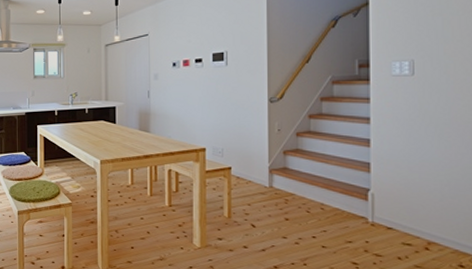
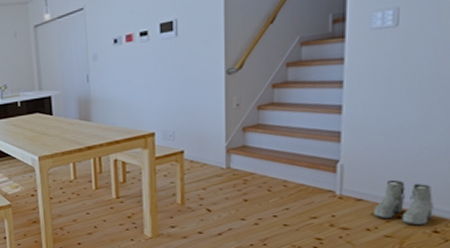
boots: none [403,211,457,259] -> present [373,179,434,226]

